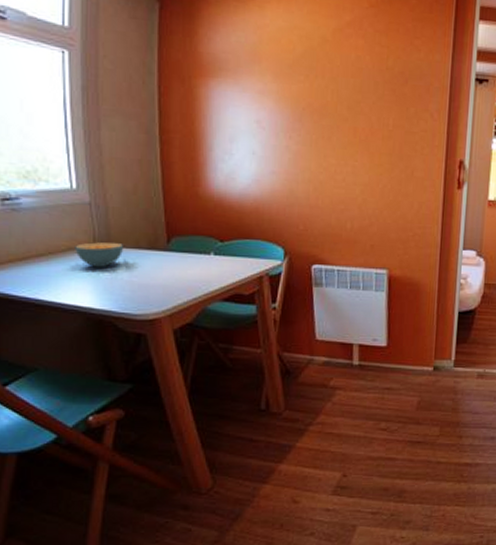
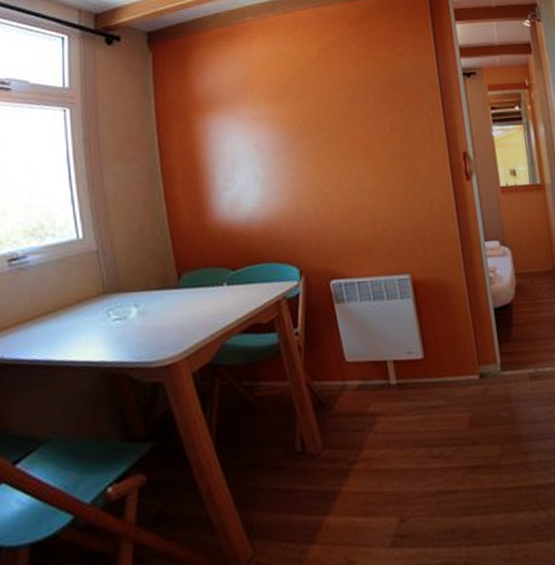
cereal bowl: present [75,242,123,268] -> none [84,288,133,318]

